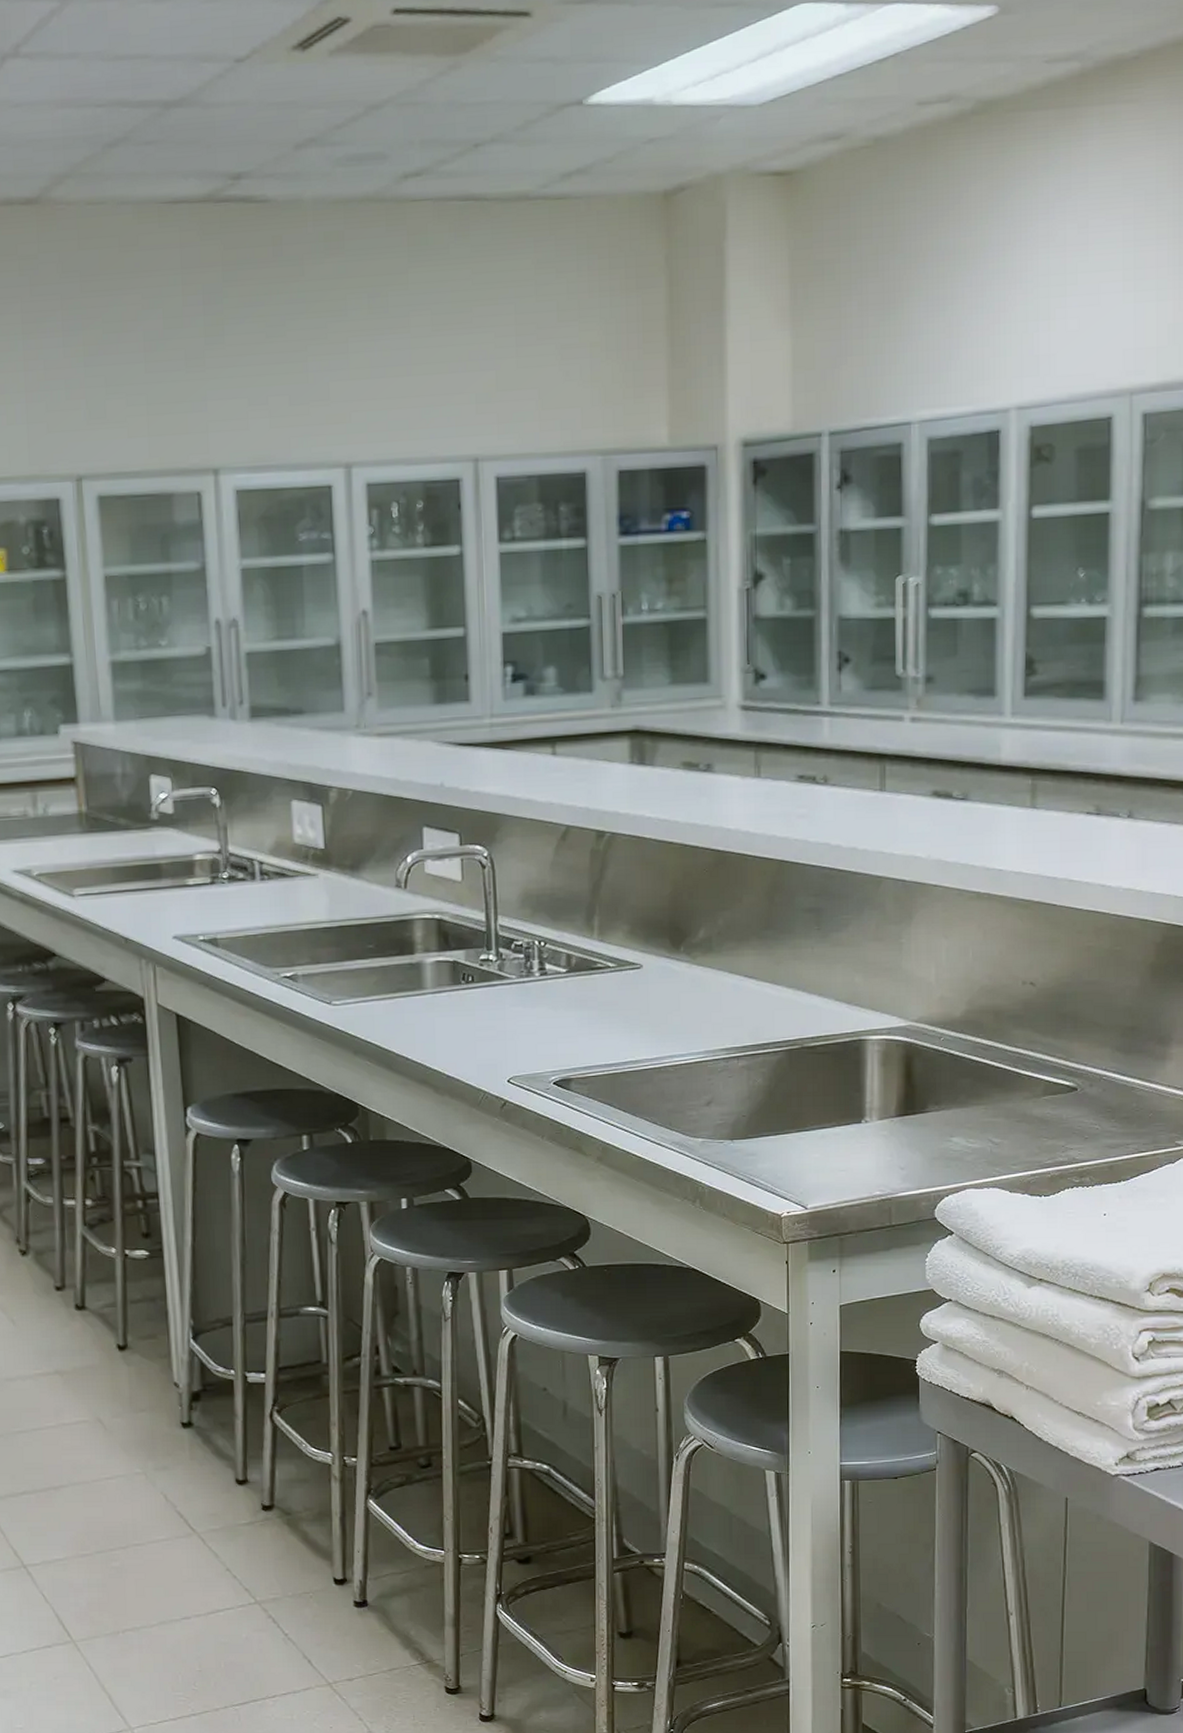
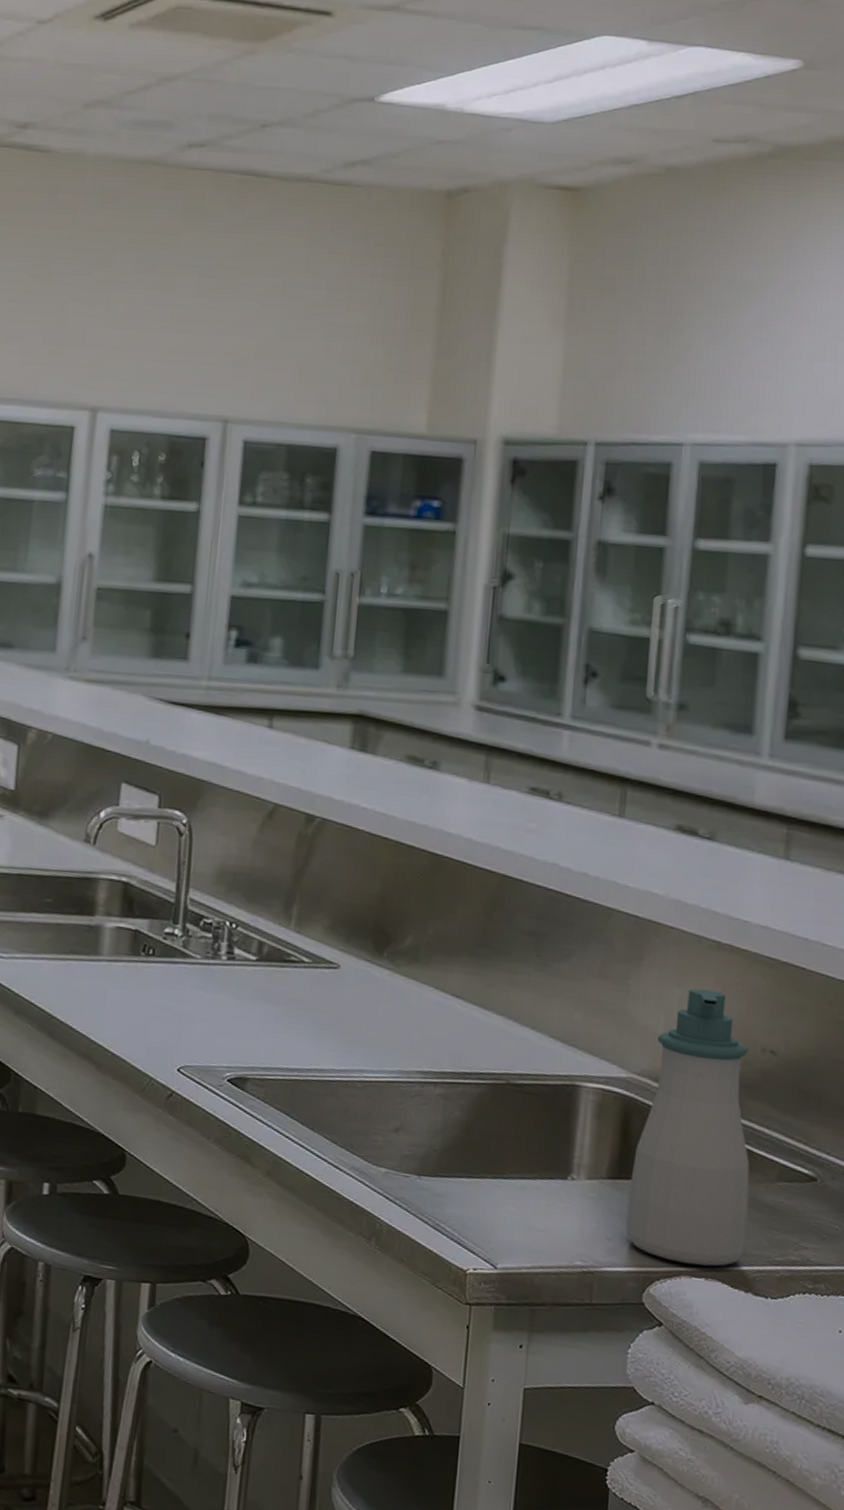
soap bottle: none [916,936,1021,1178] -> present [626,988,750,1266]

